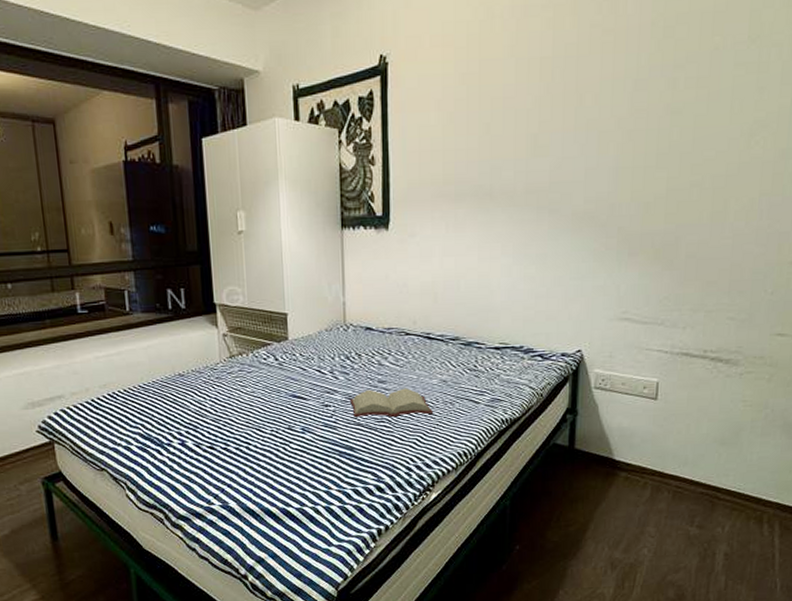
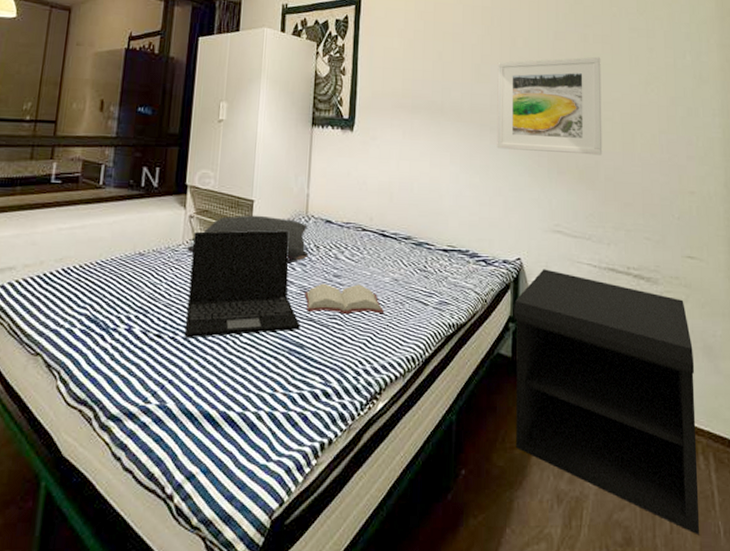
pillow: none [226,328,350,374] -> present [187,215,309,264]
laptop: none [230,342,349,447] -> present [184,230,300,337]
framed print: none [556,107,693,233] -> present [497,56,603,156]
nightstand: none [571,359,771,590] -> present [513,269,699,536]

